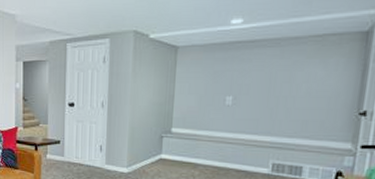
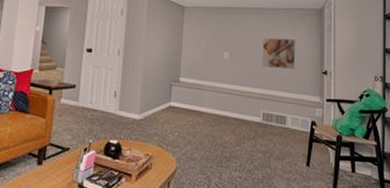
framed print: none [275,75,324,113] -> present [262,37,295,70]

